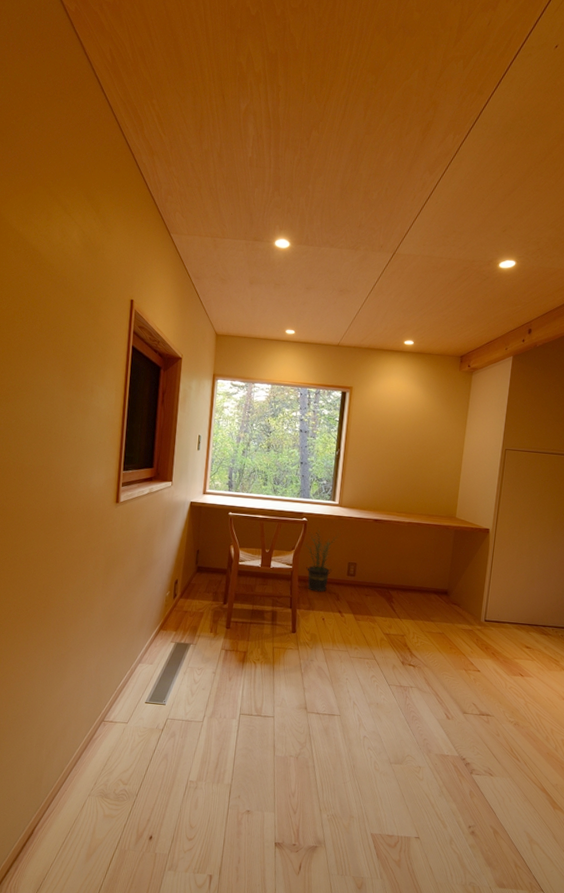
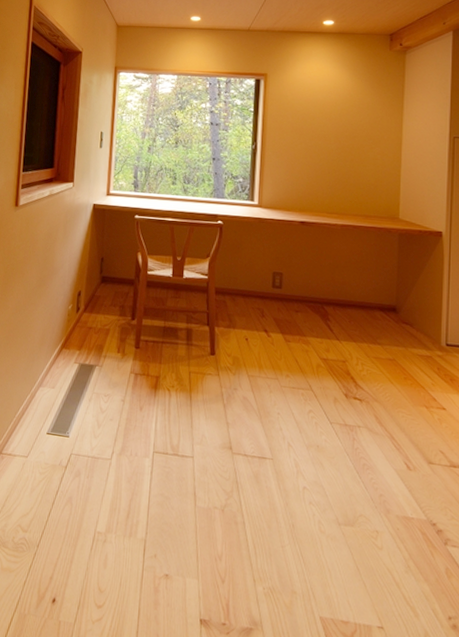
potted plant: present [304,530,341,592] -> none [220,234,262,307]

